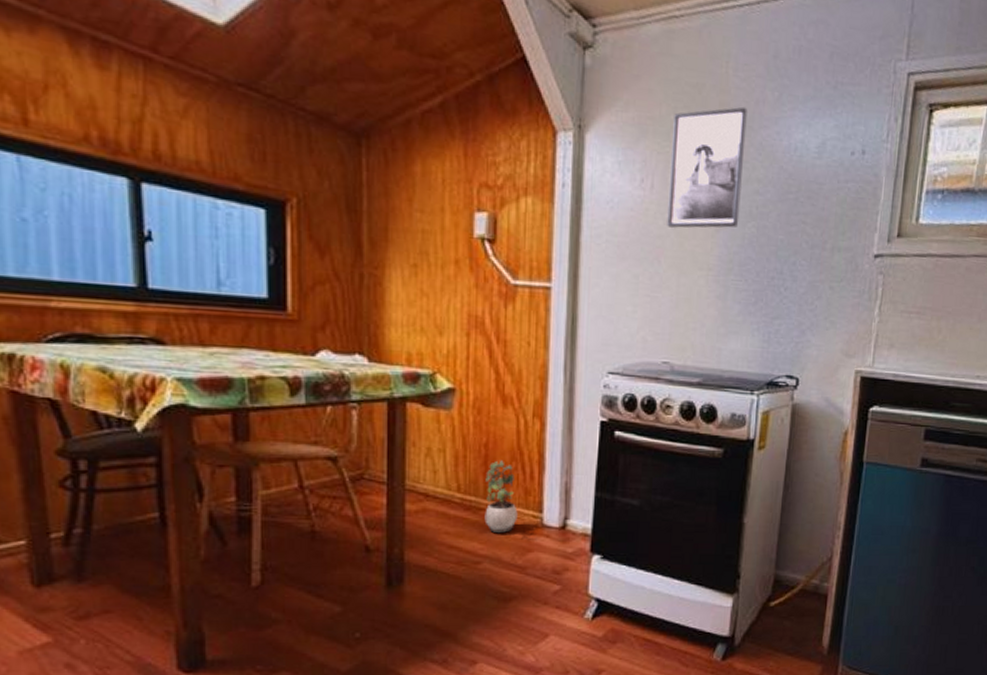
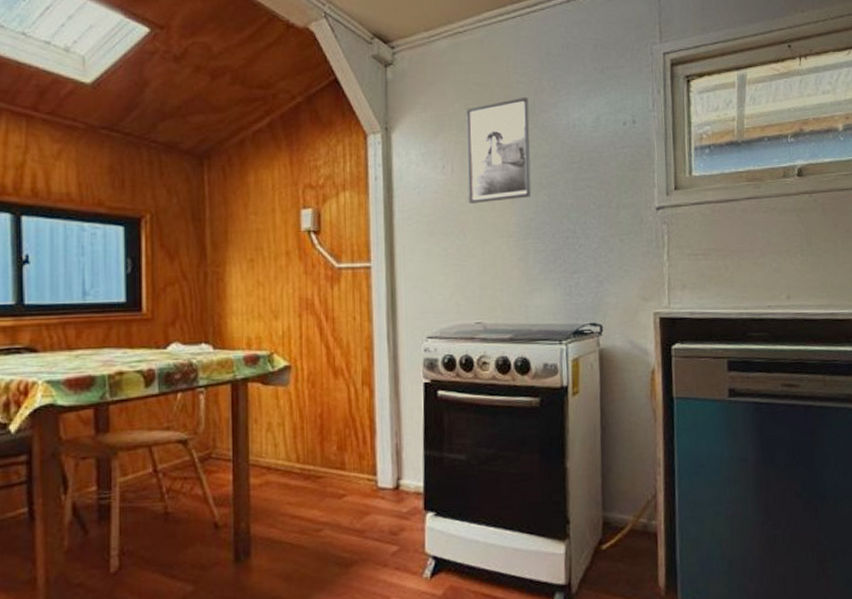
potted plant: present [484,460,518,533] -> none [322,428,354,499]

